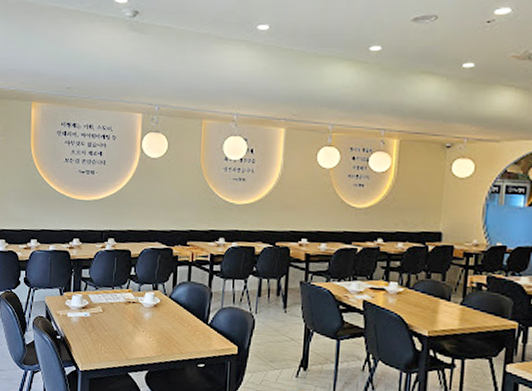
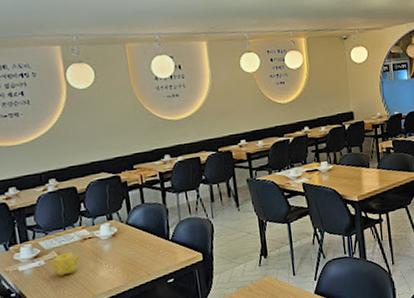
teapot: none [95,310,122,333] -> present [50,252,81,277]

